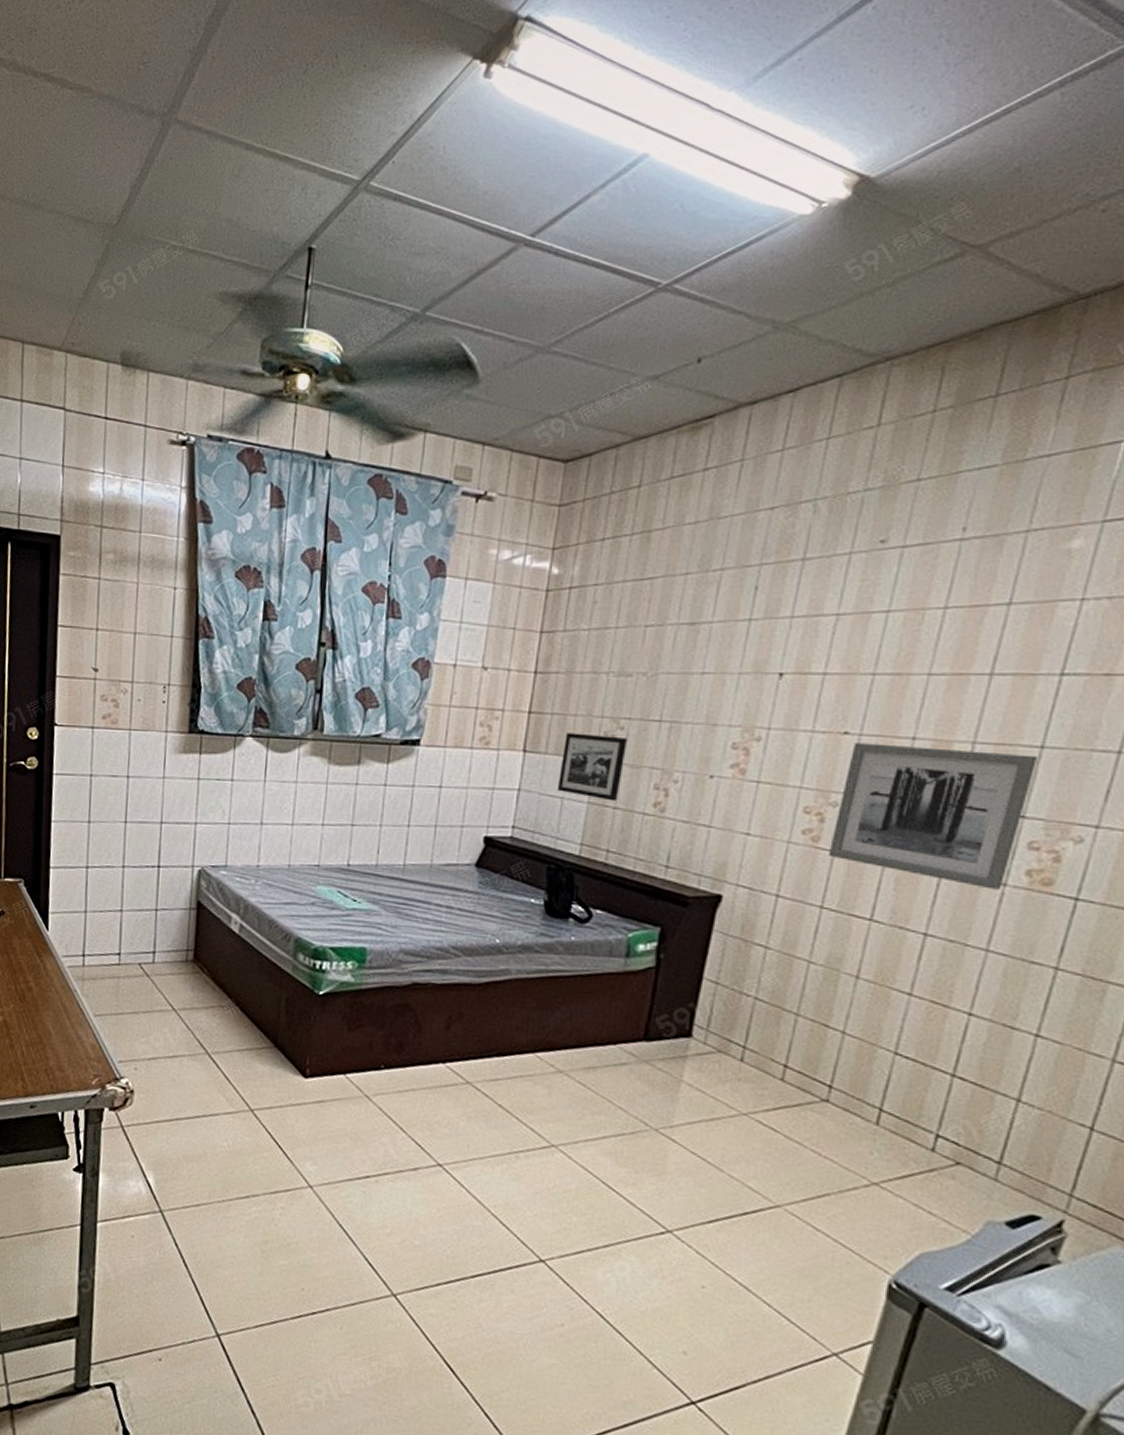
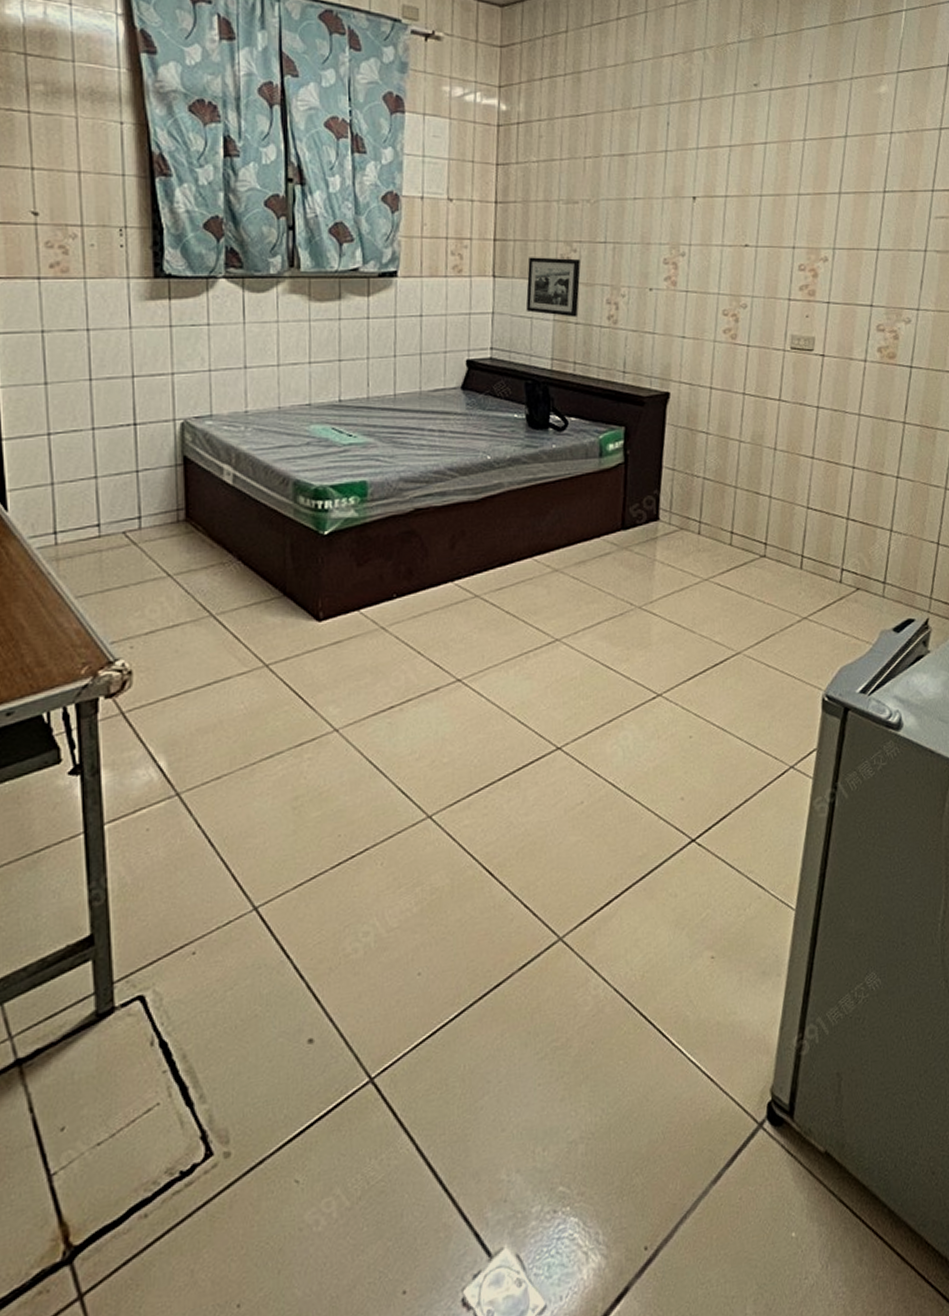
wall art: present [828,743,1037,890] -> none [744,253,876,366]

